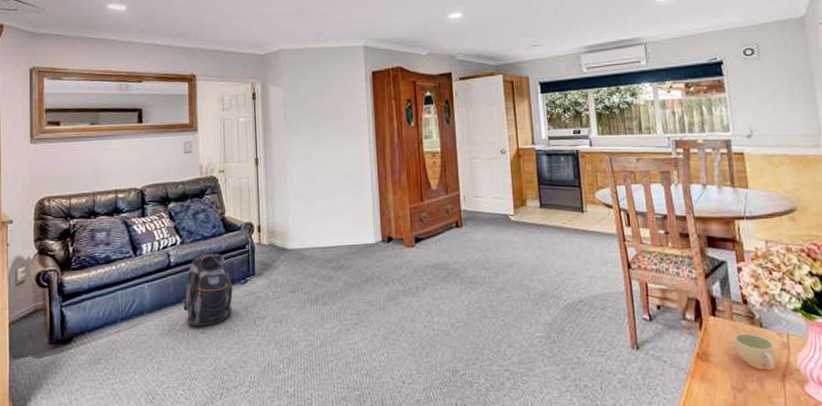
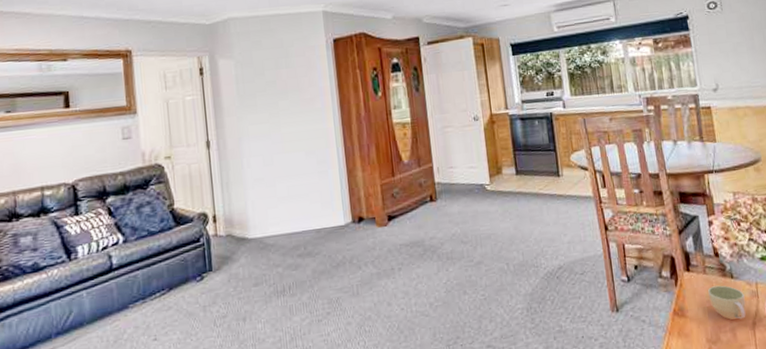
backpack: present [183,253,233,326] -> none [130,249,189,334]

